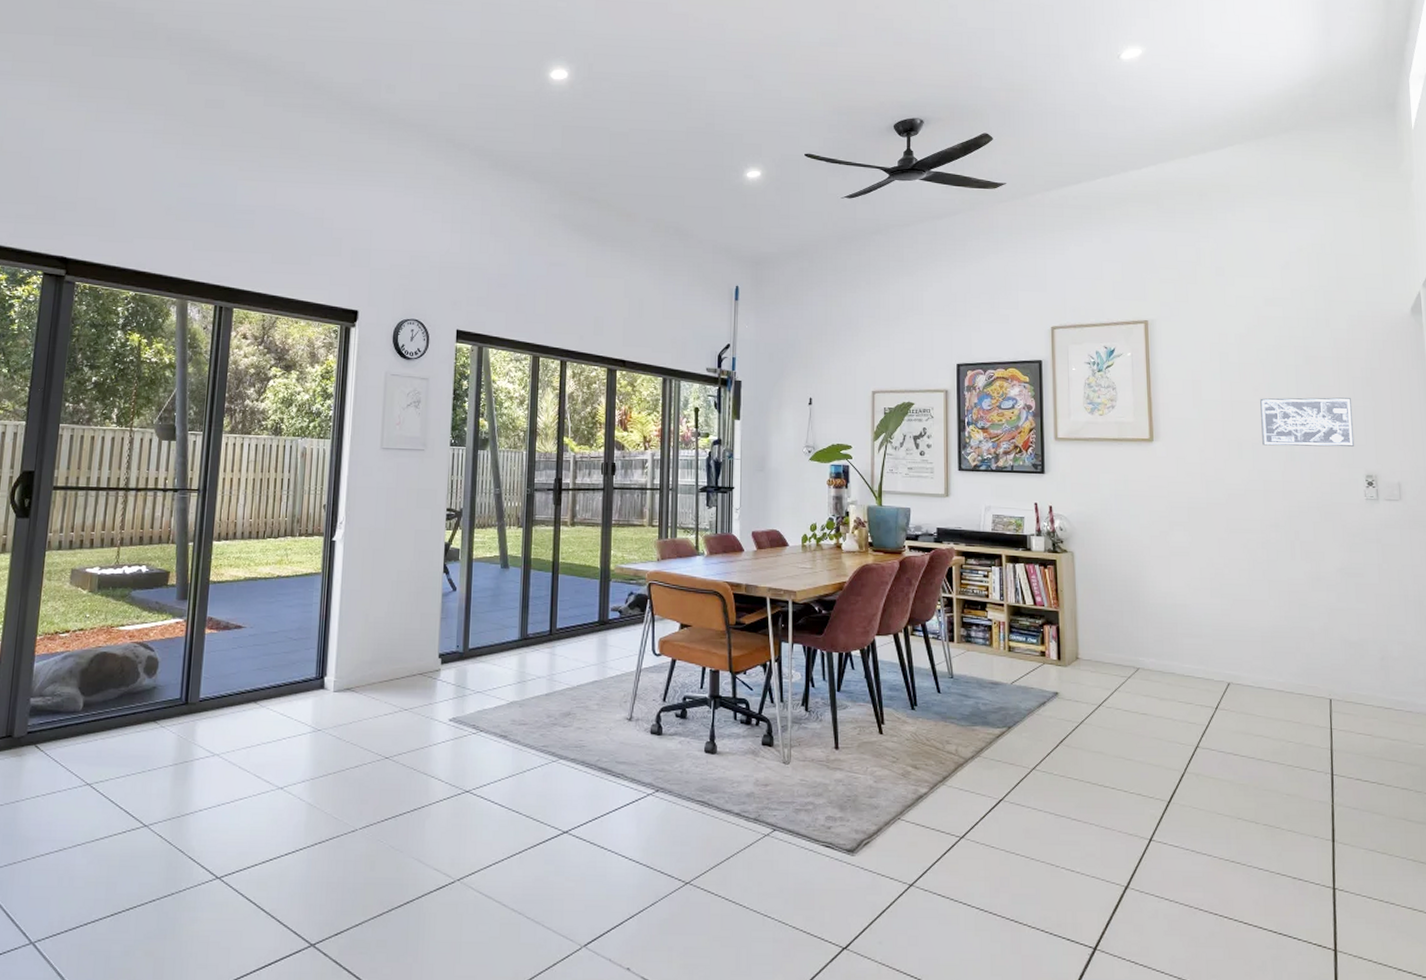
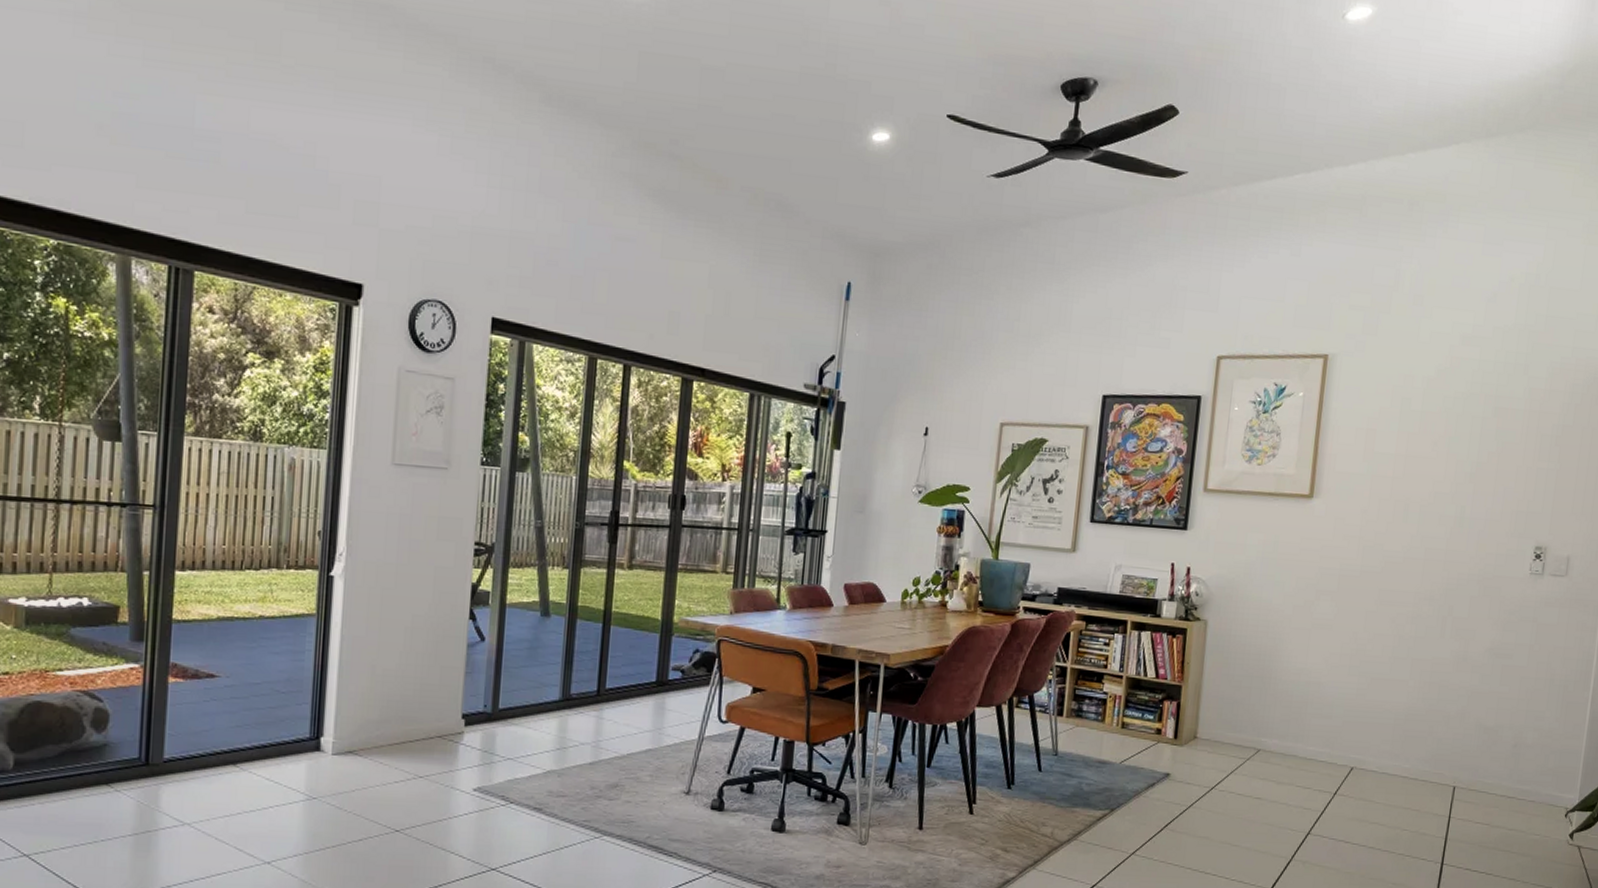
wall art: present [1260,397,1355,447] -> none [1431,453,1535,514]

